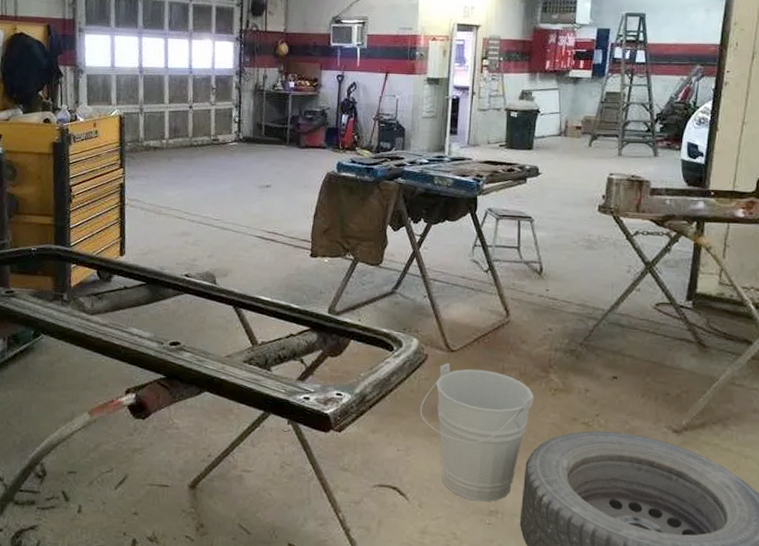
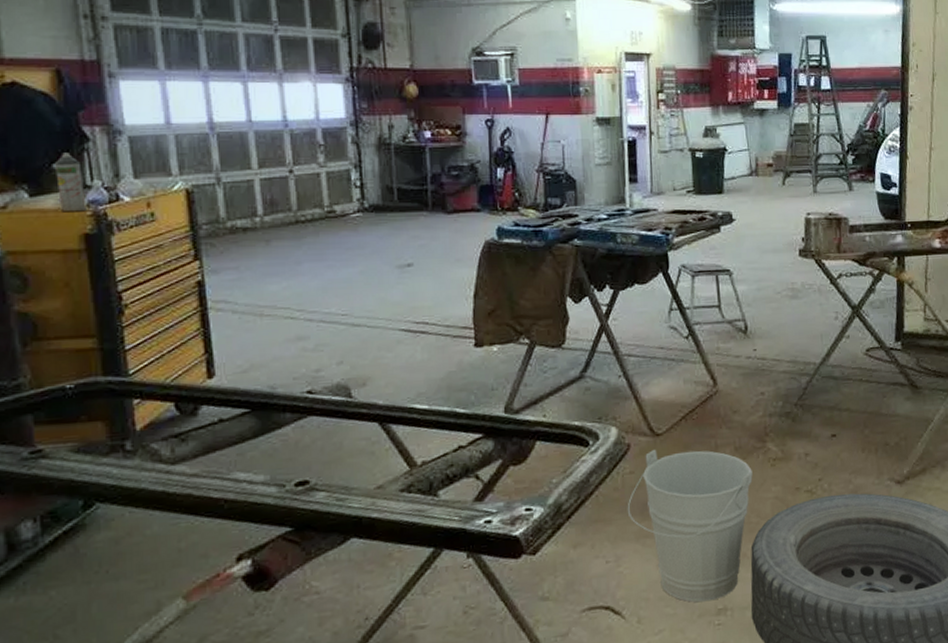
aerosol can: none [40,84,57,128] -> present [56,152,86,214]

